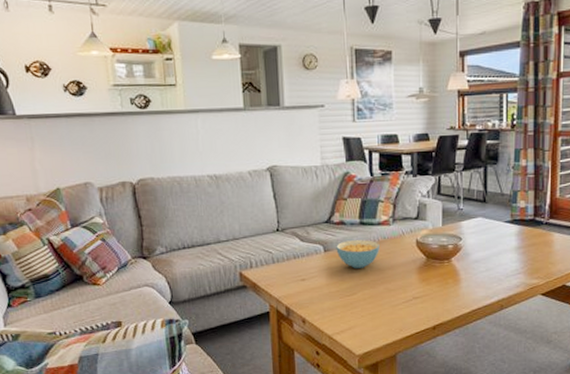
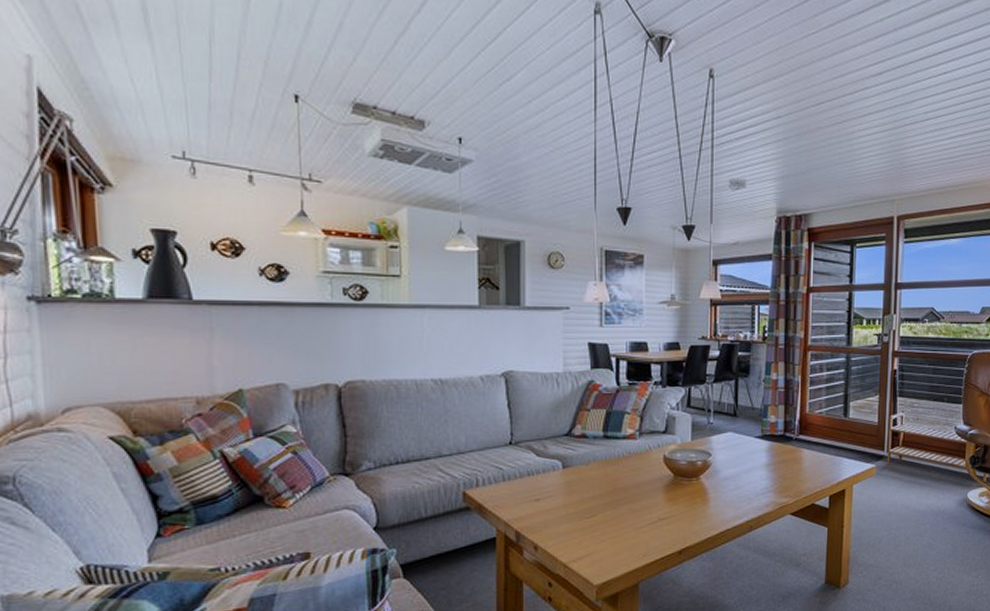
cereal bowl: present [336,240,380,268] -> none [576,455,624,487]

